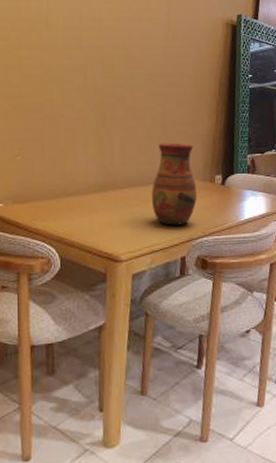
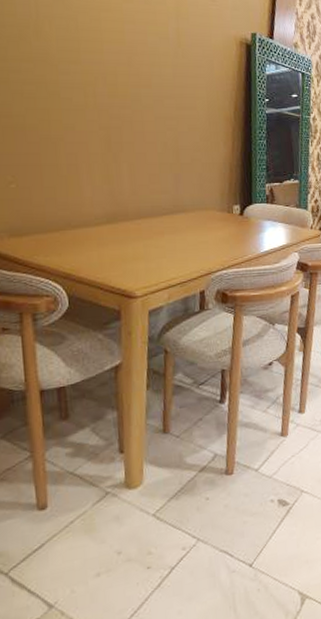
vase: present [152,143,197,226] -> none [166,170,215,259]

